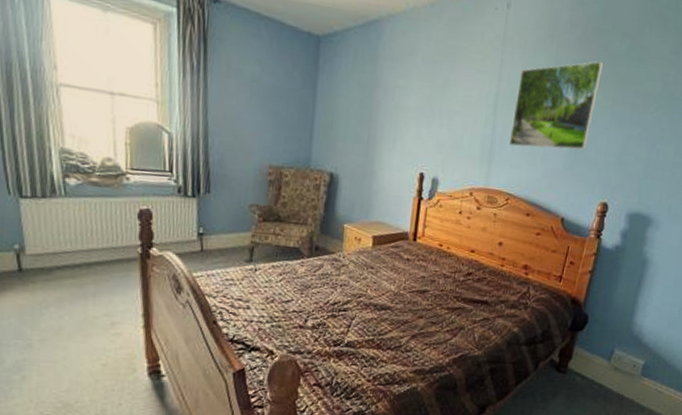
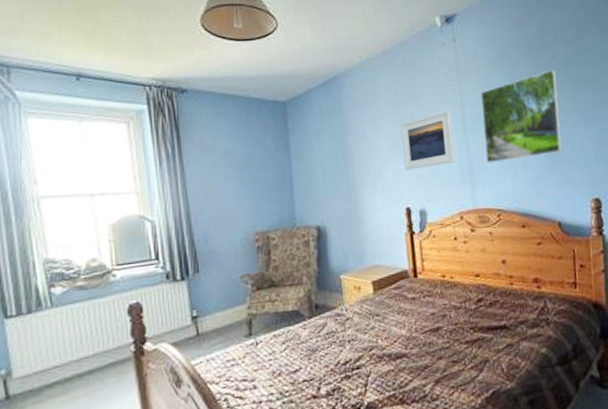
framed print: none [427,81,487,138] -> present [401,109,455,171]

